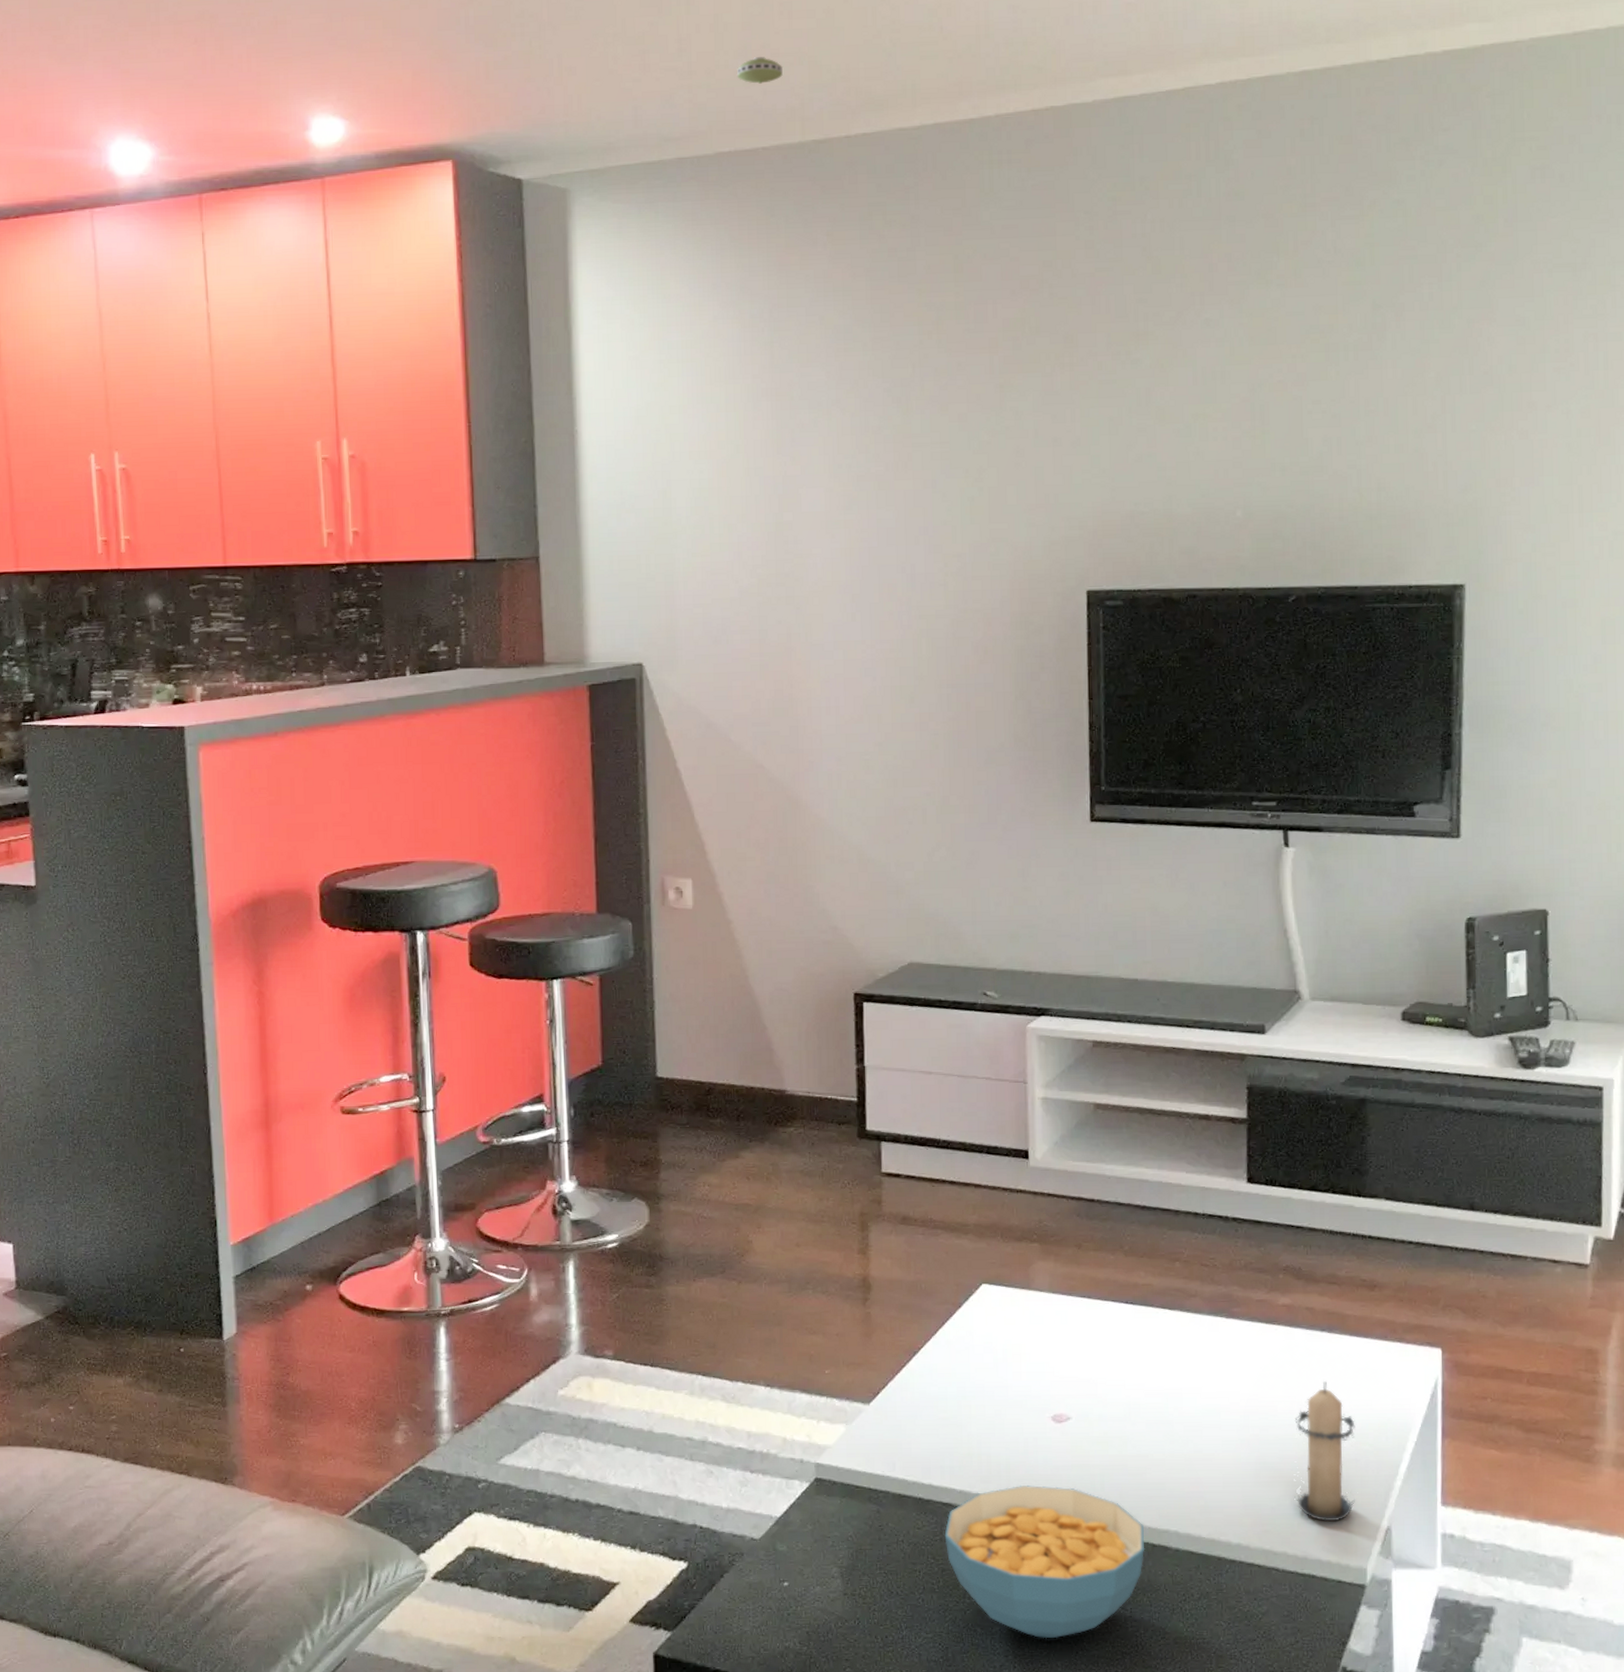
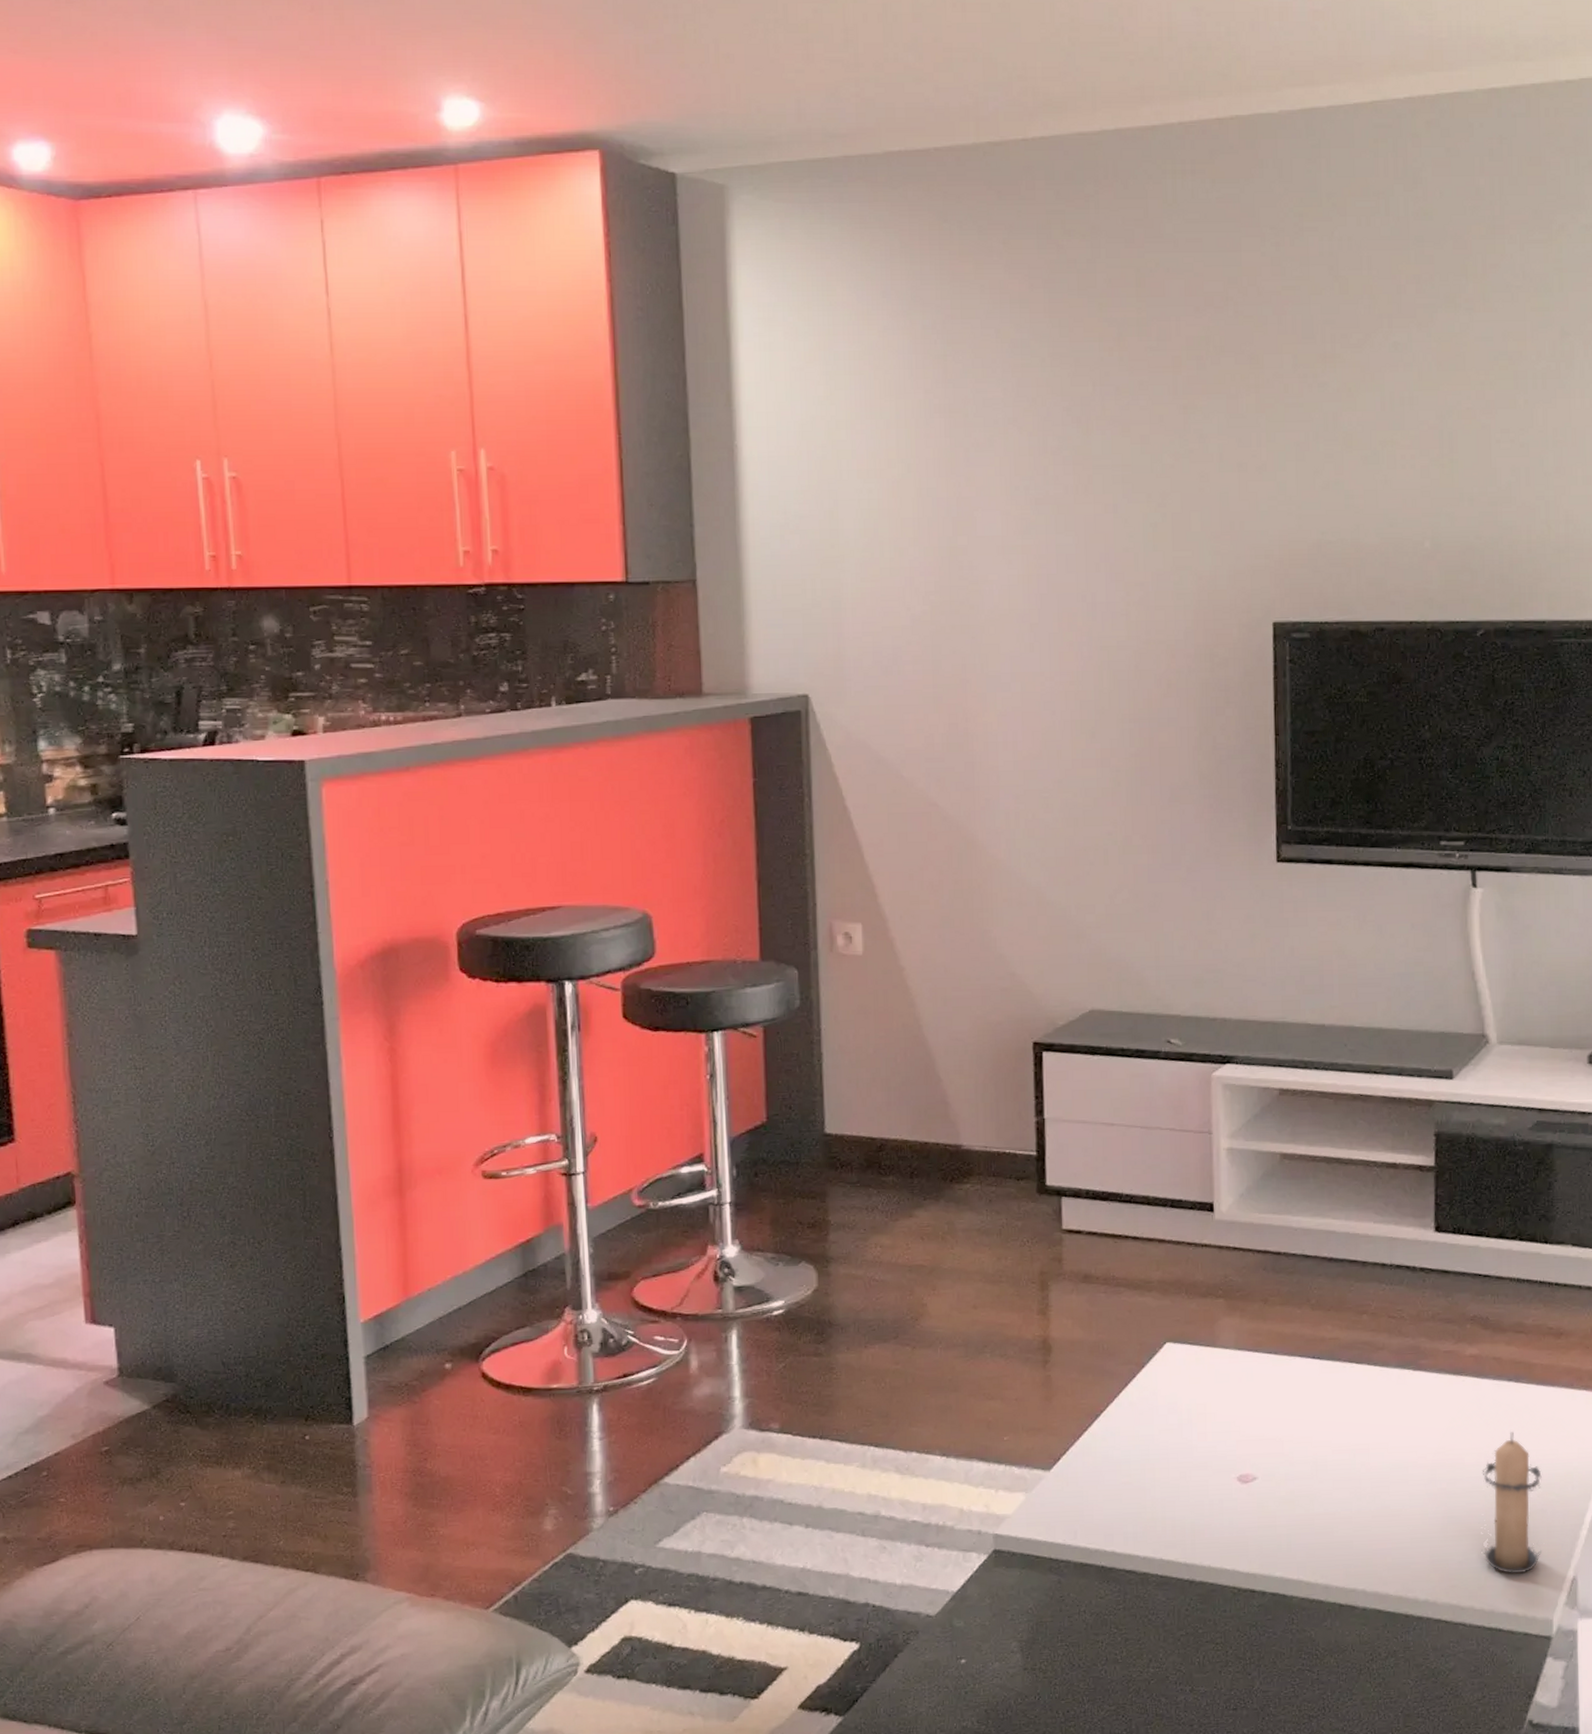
smoke detector: present [737,57,783,84] -> none [907,51,956,80]
cereal bowl: present [944,1485,1145,1639] -> none [1128,1549,1332,1706]

